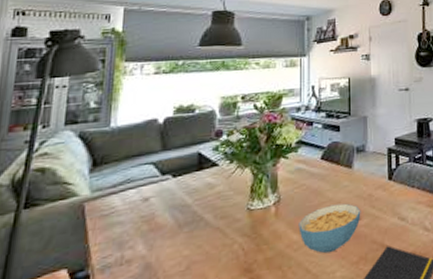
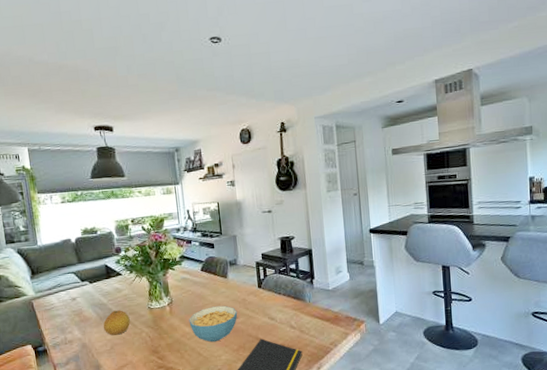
fruit: none [180,213,220,250] -> present [103,310,130,336]

